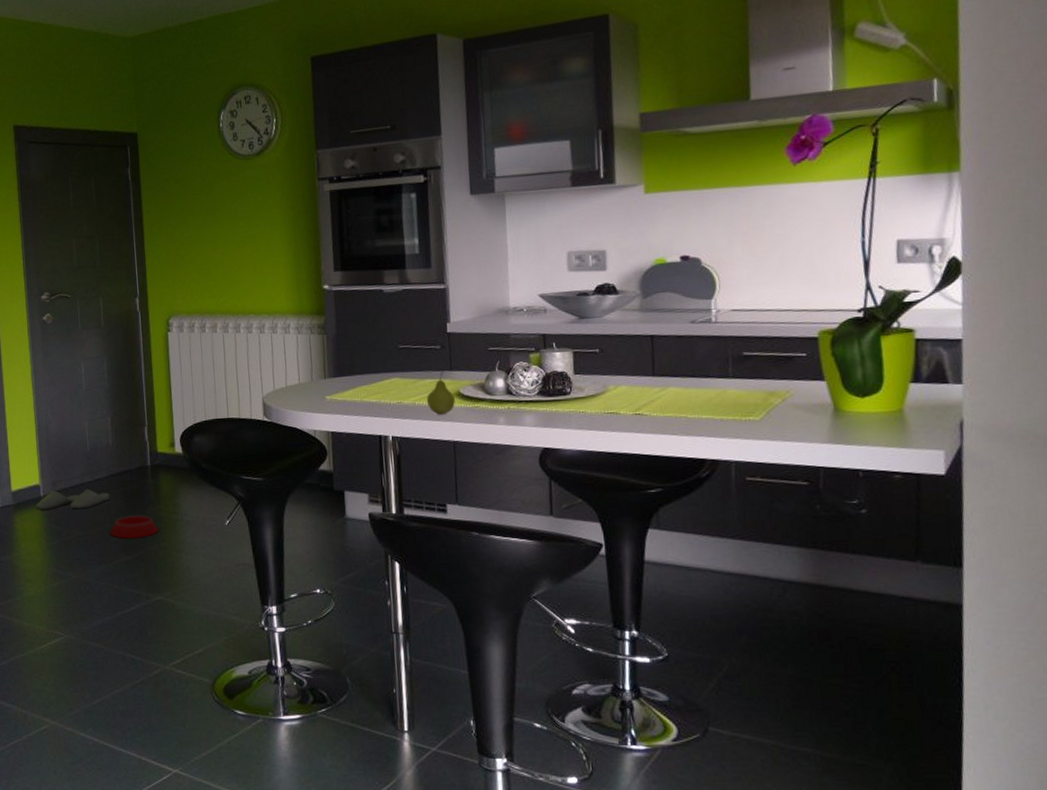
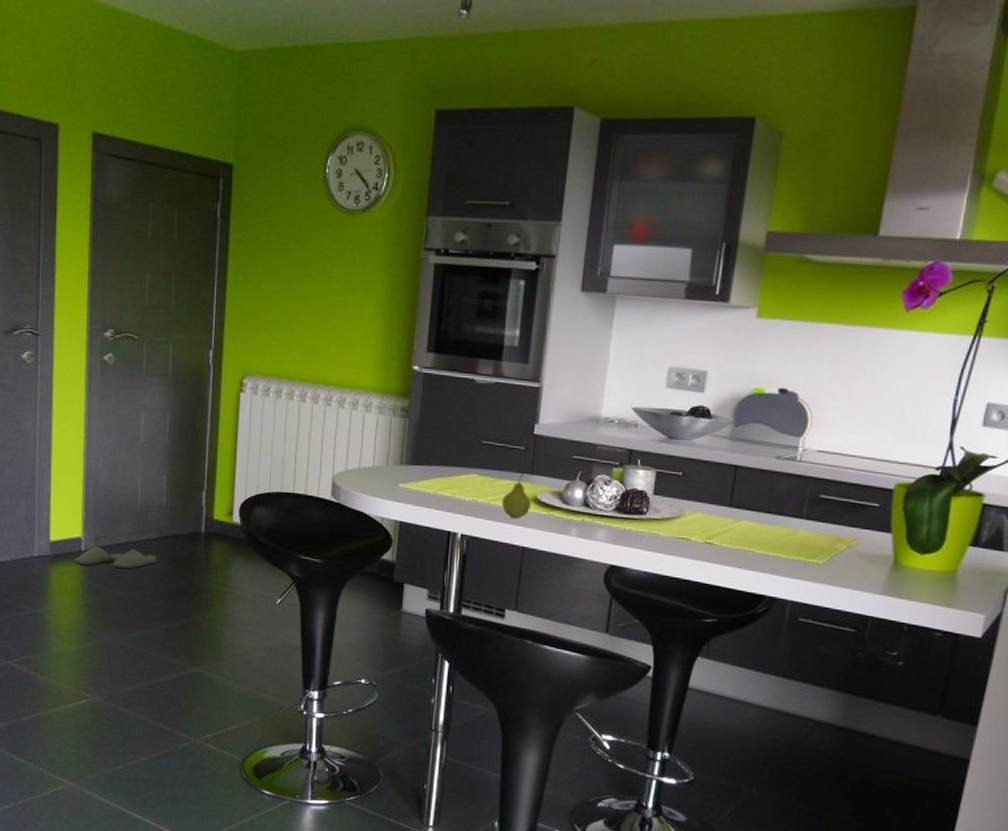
pet bowl: present [109,514,160,540] -> none [152,581,206,608]

